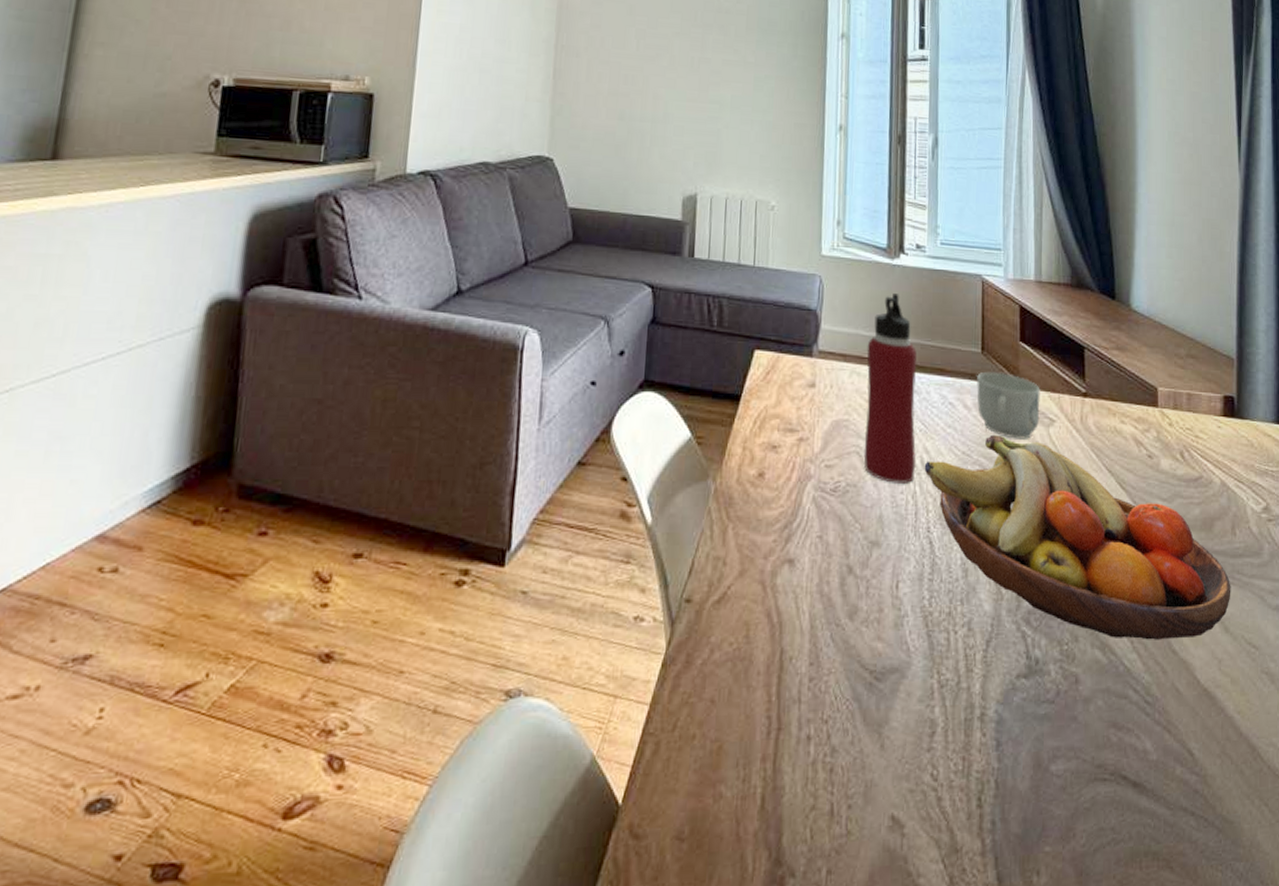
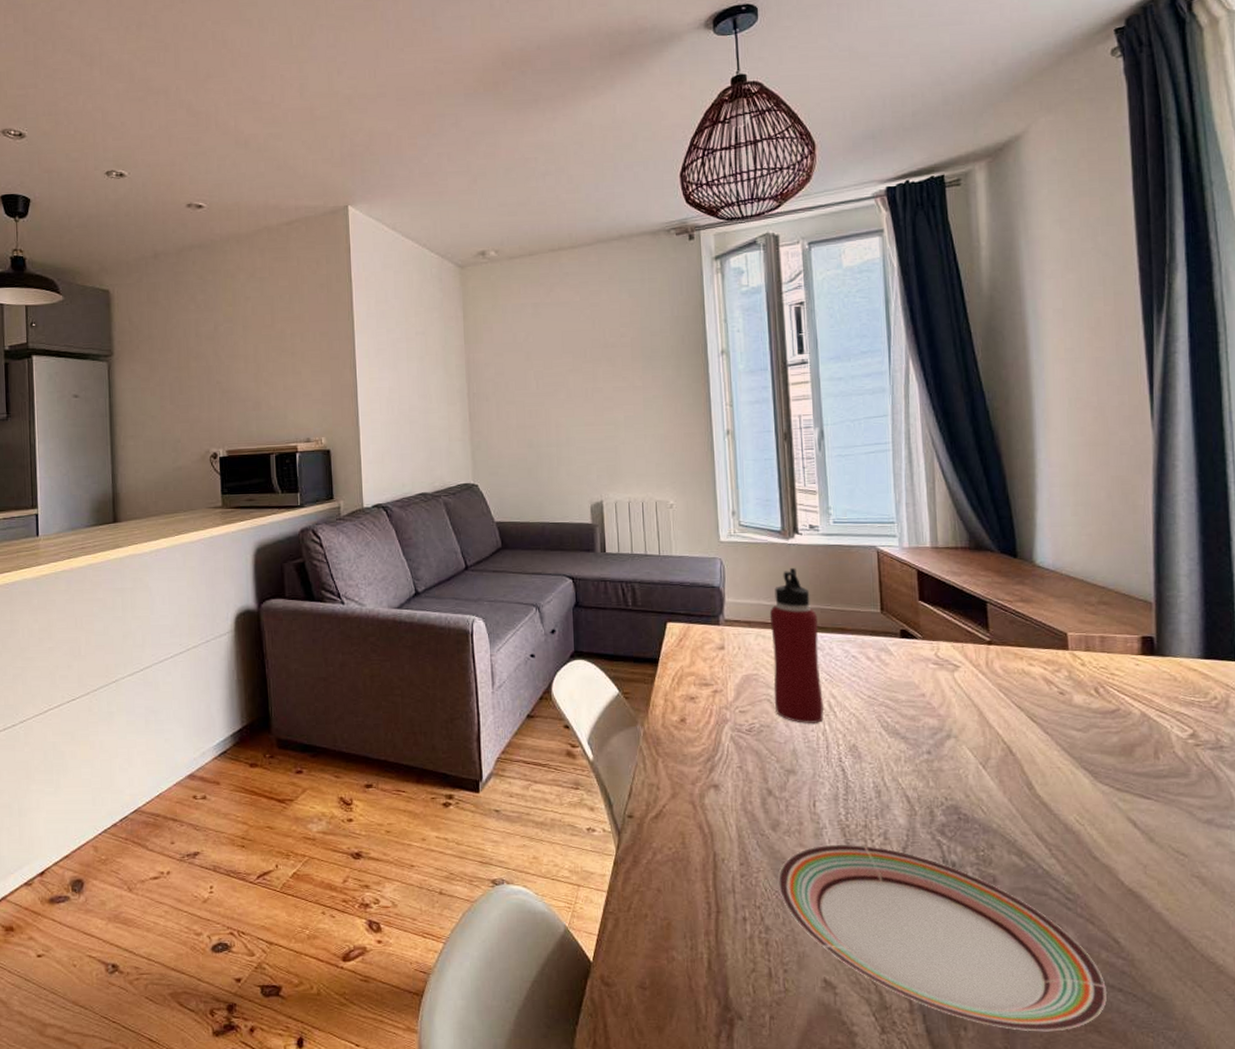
plate: none [849,636,1180,872] -> present [777,844,1108,1032]
fruit bowl: present [924,434,1231,640] -> none [832,680,1156,848]
mug: present [976,371,1040,439] -> none [878,628,943,684]

